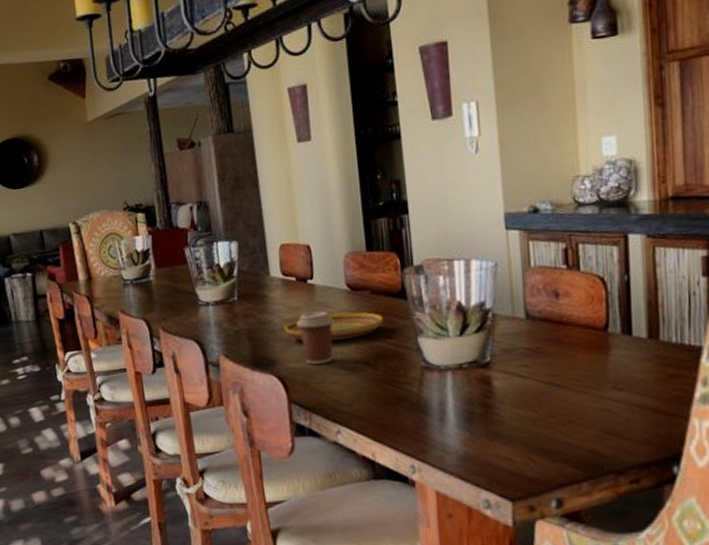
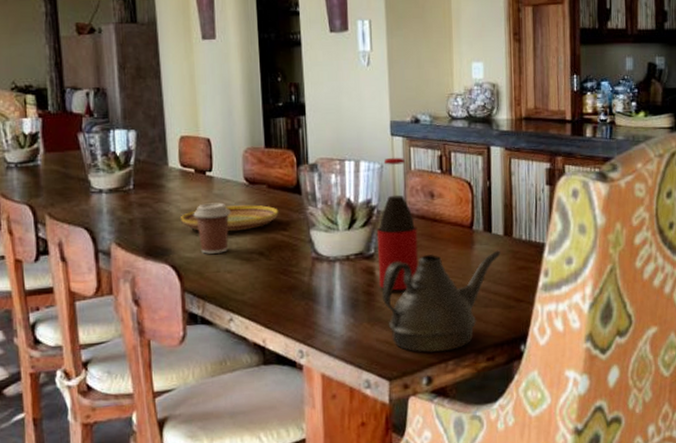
bottle: none [492,253,543,403] -> present [376,157,419,291]
teapot: none [500,356,644,473] -> present [382,250,501,353]

